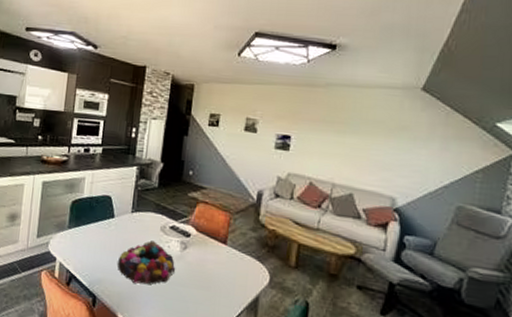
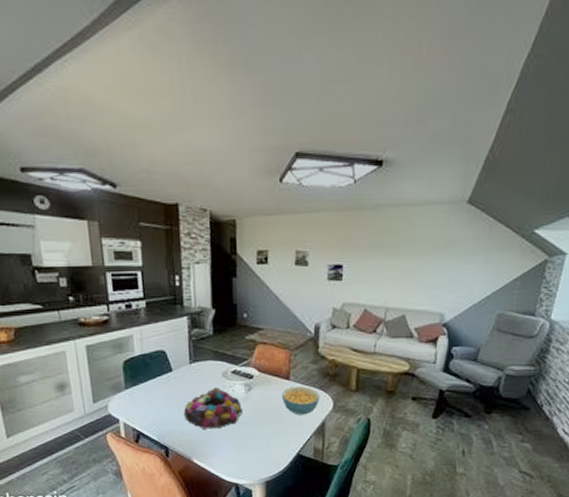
cereal bowl: none [217,252,257,286] -> present [282,386,320,415]

